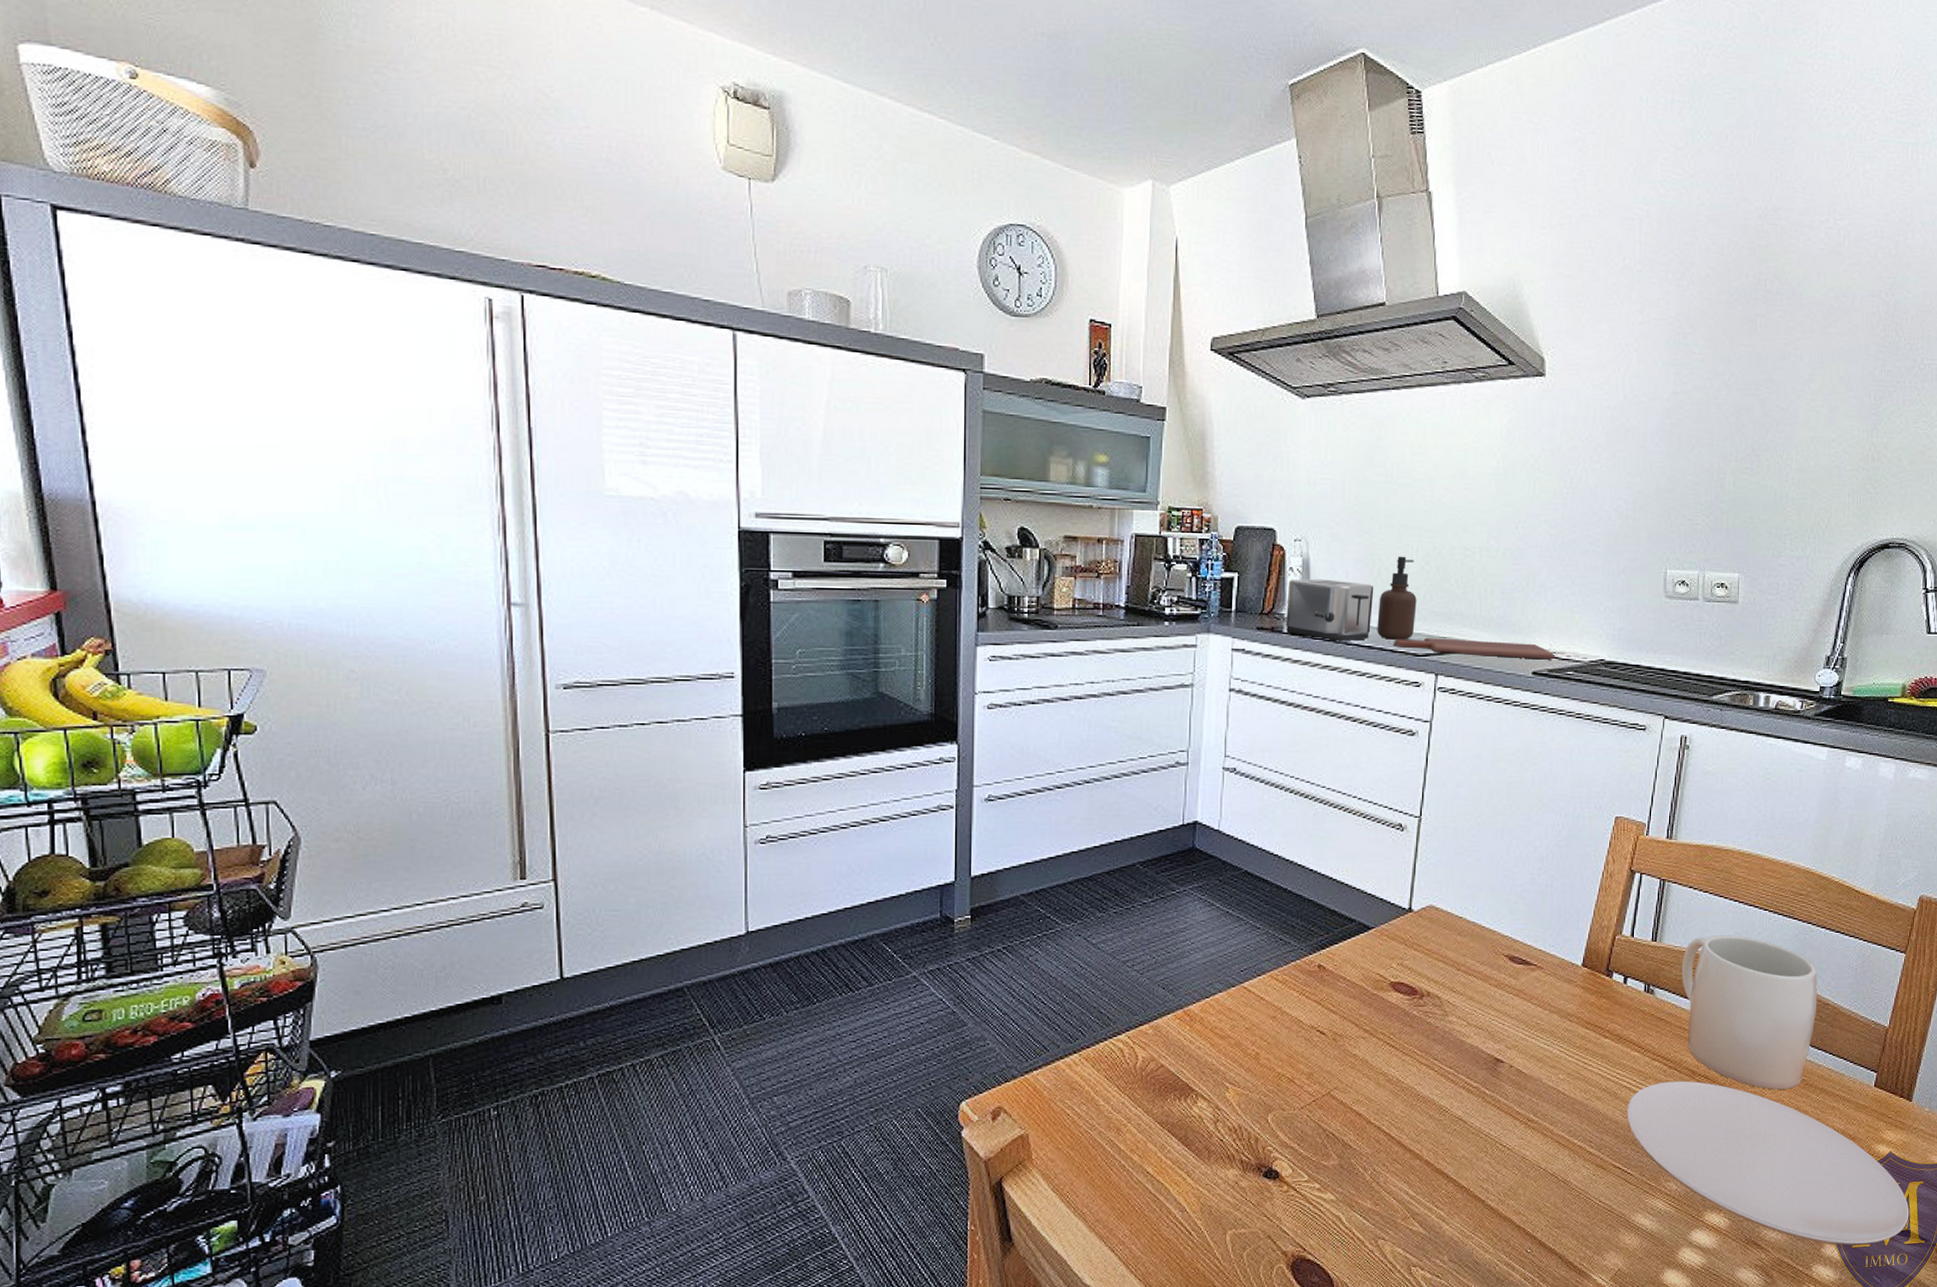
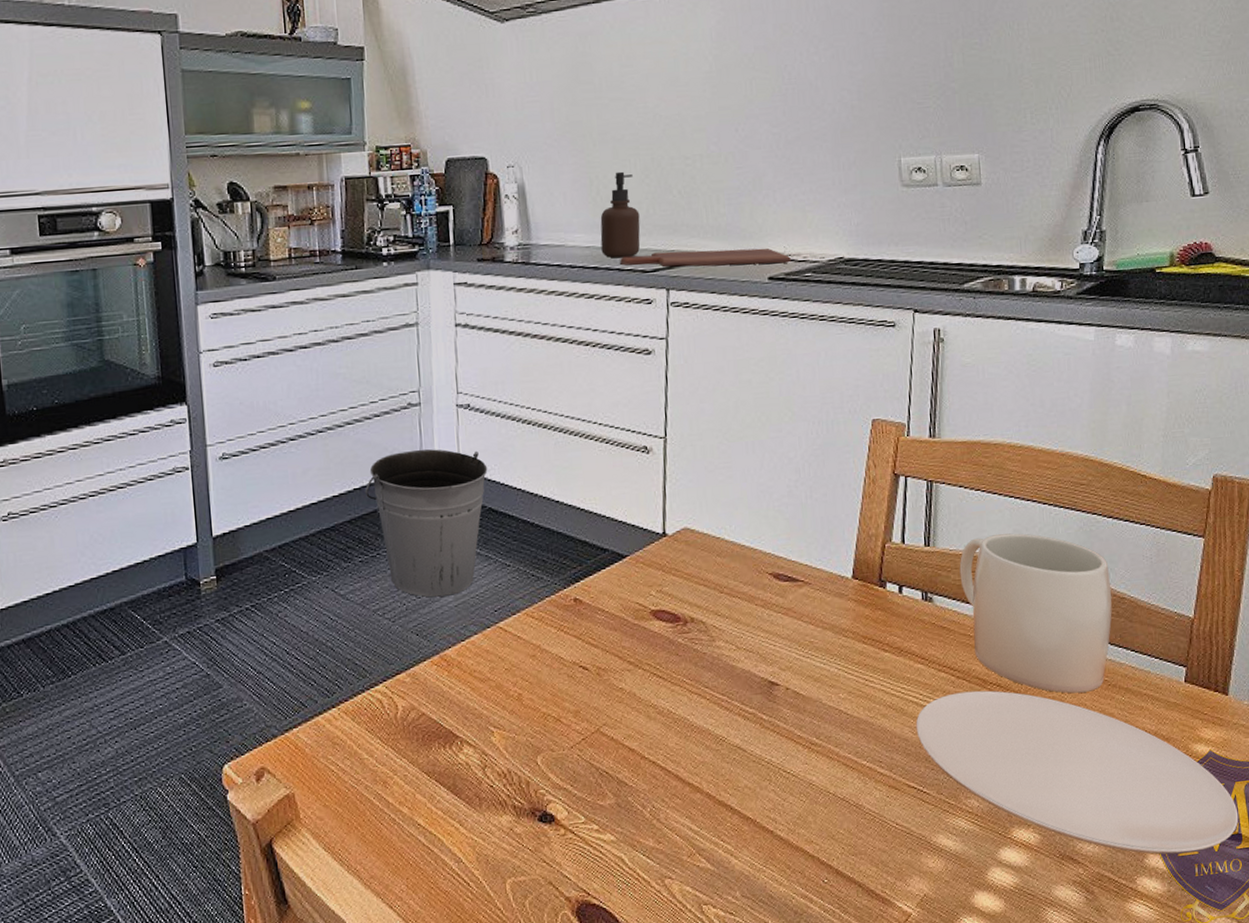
bucket: none [1127,808,1247,953] -> present [365,449,488,598]
toaster: present [1285,579,1374,641] -> none [505,203,595,266]

